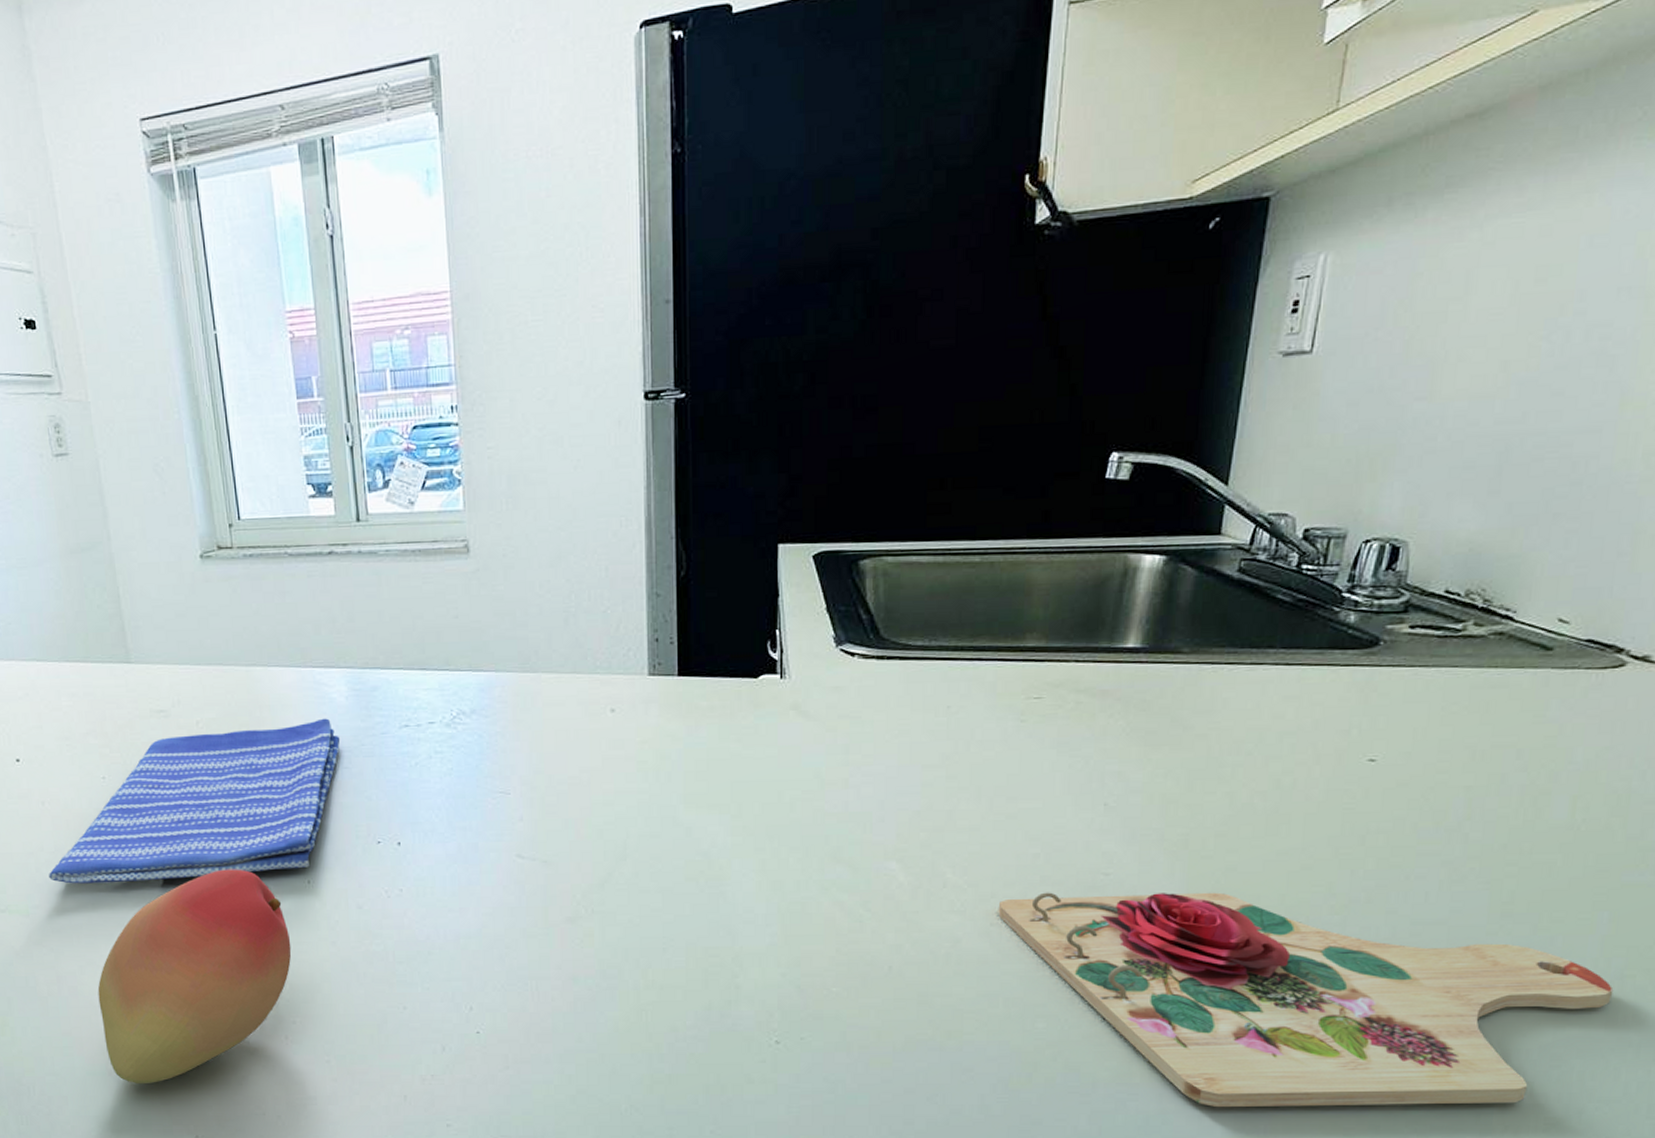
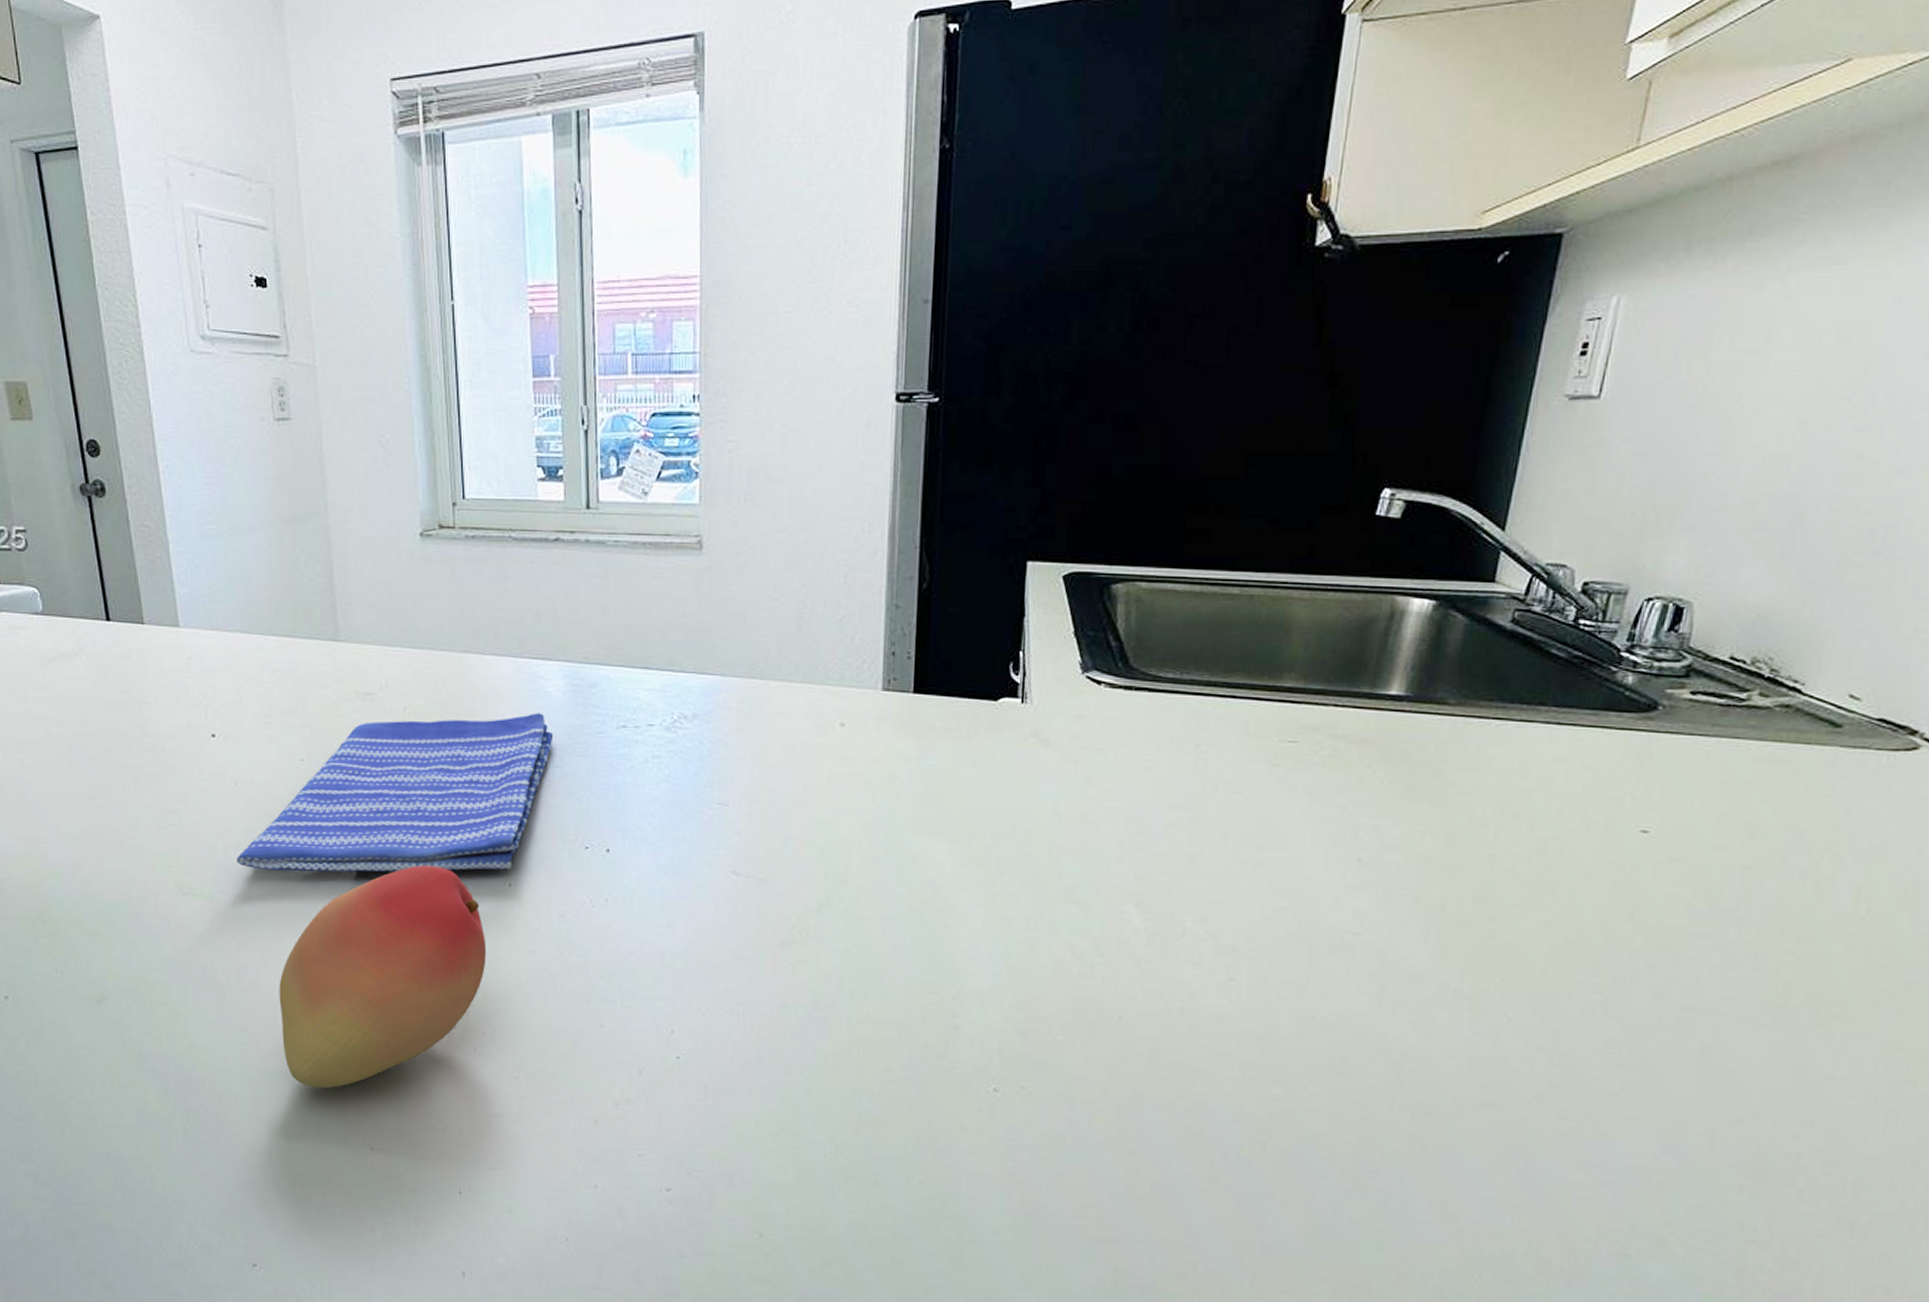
cutting board: present [998,892,1614,1108] -> none [1238,948,1894,1211]

